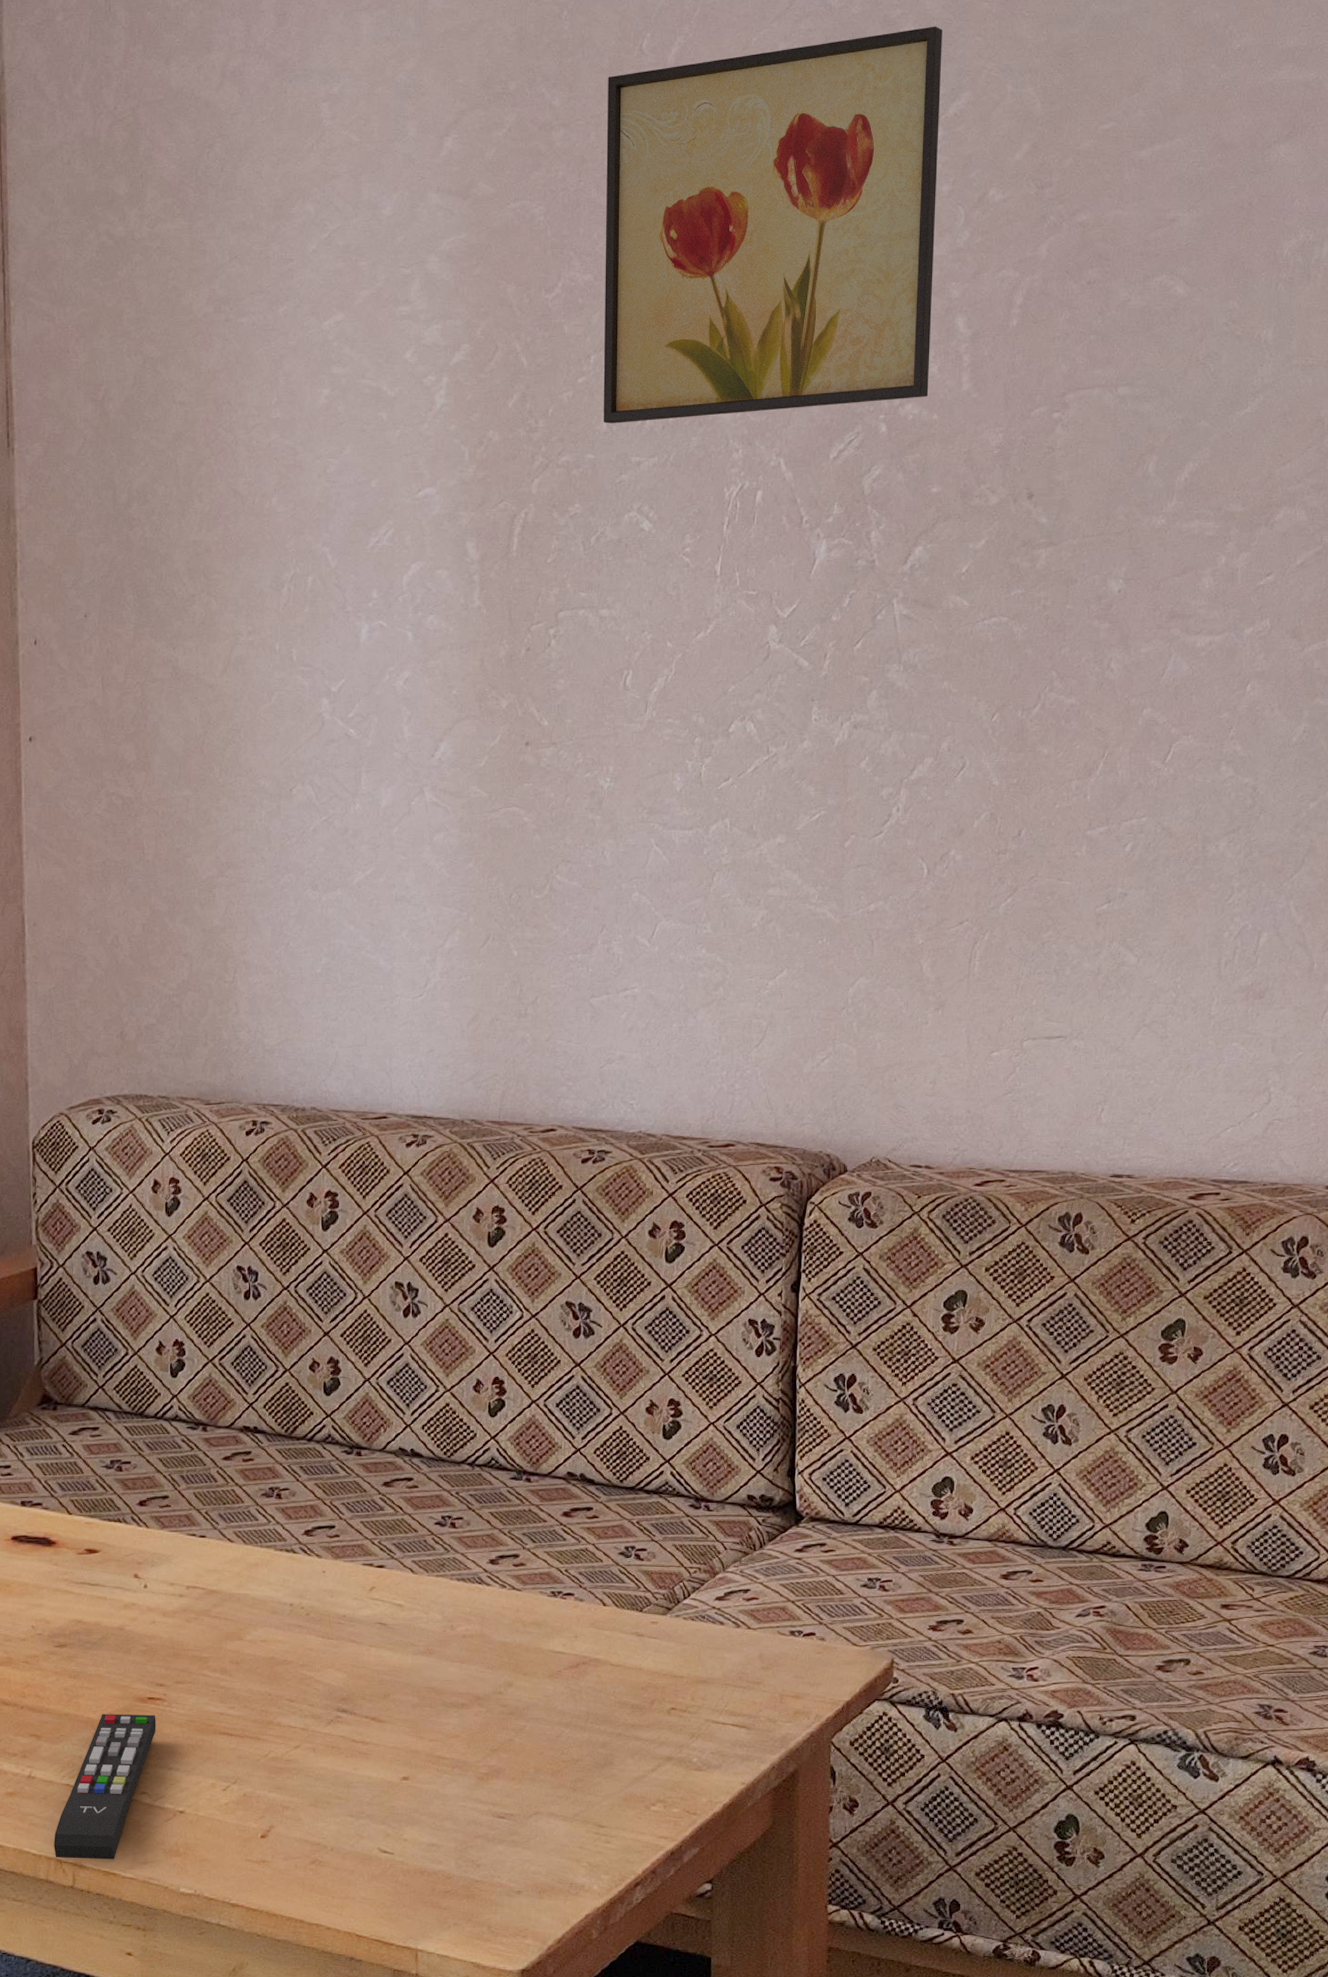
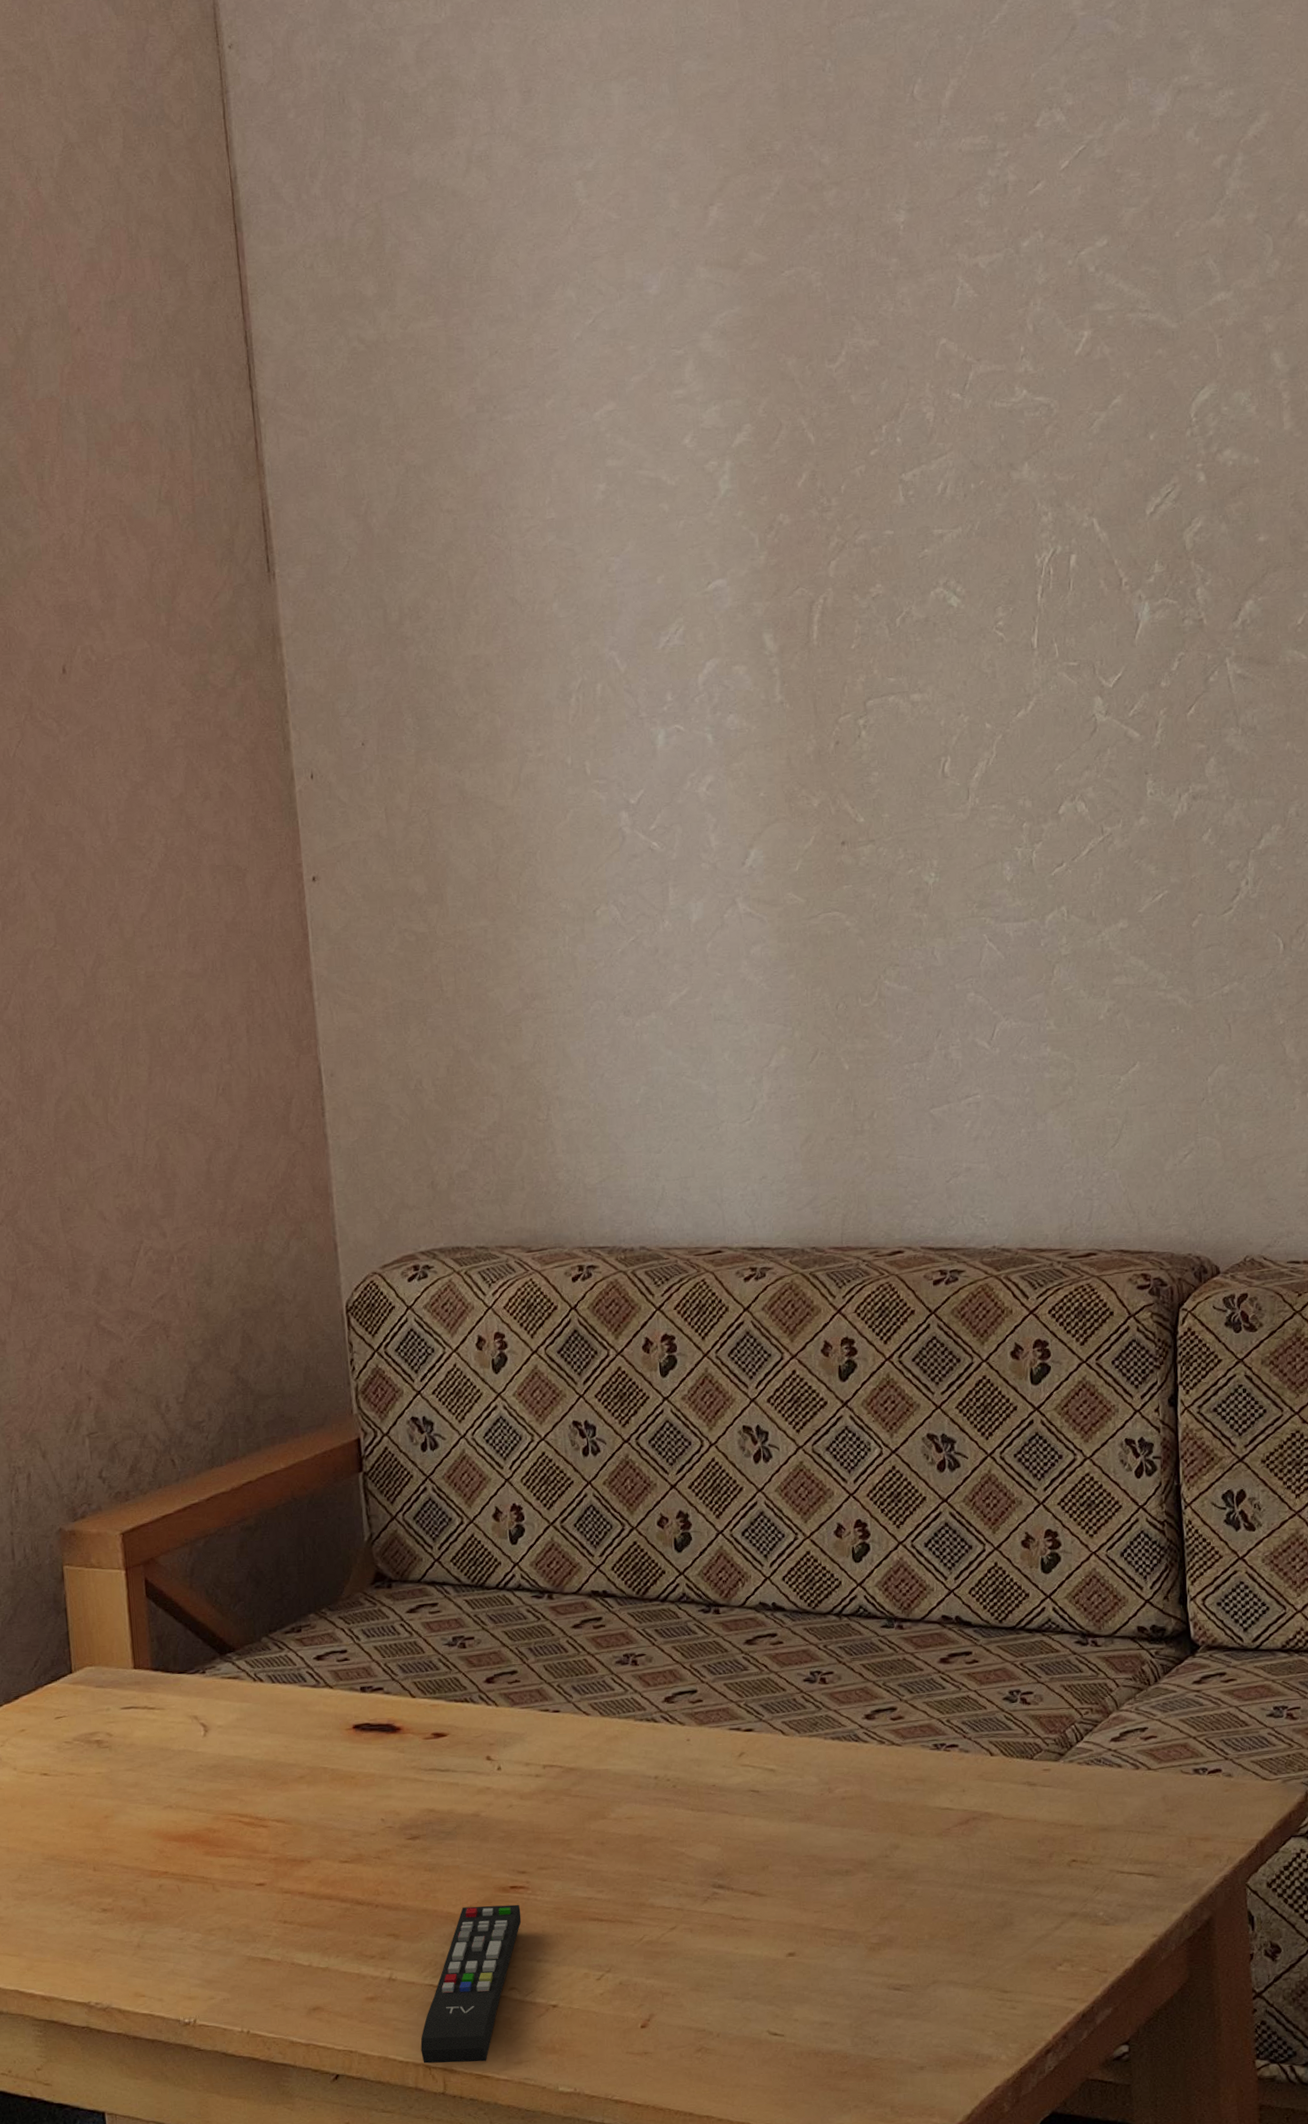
wall art: present [603,26,942,424] -> none [879,44,1248,496]

